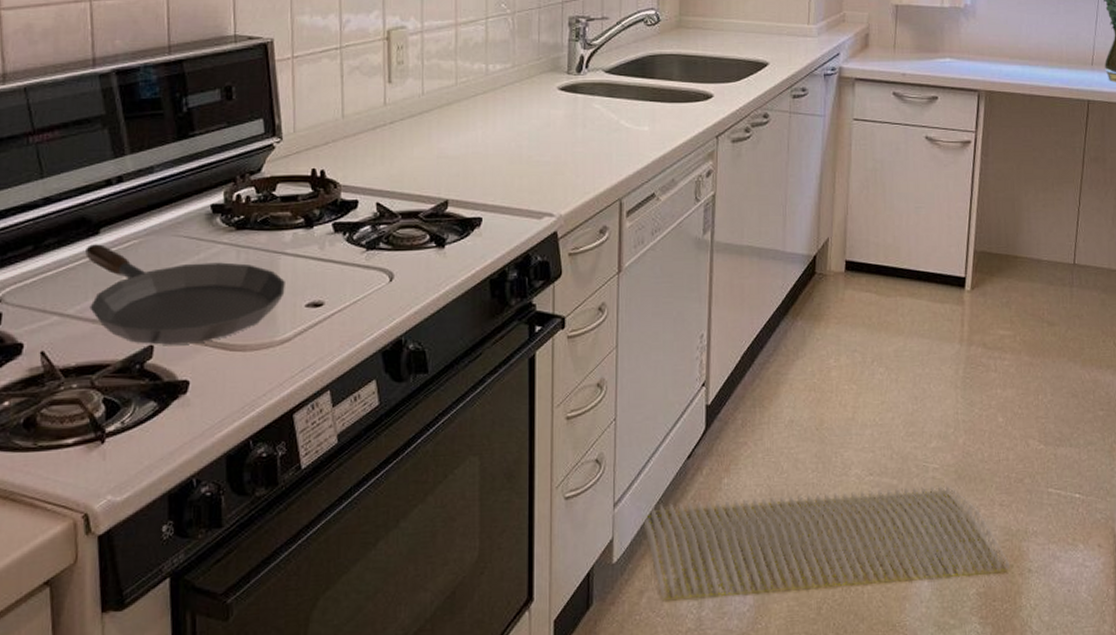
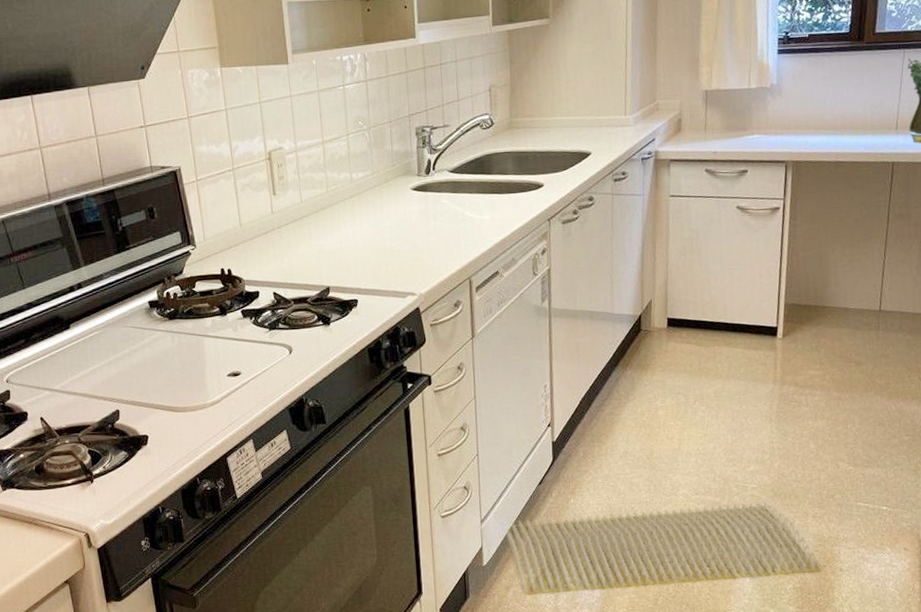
frying pan: present [85,244,285,346] -> none [62,336,211,410]

